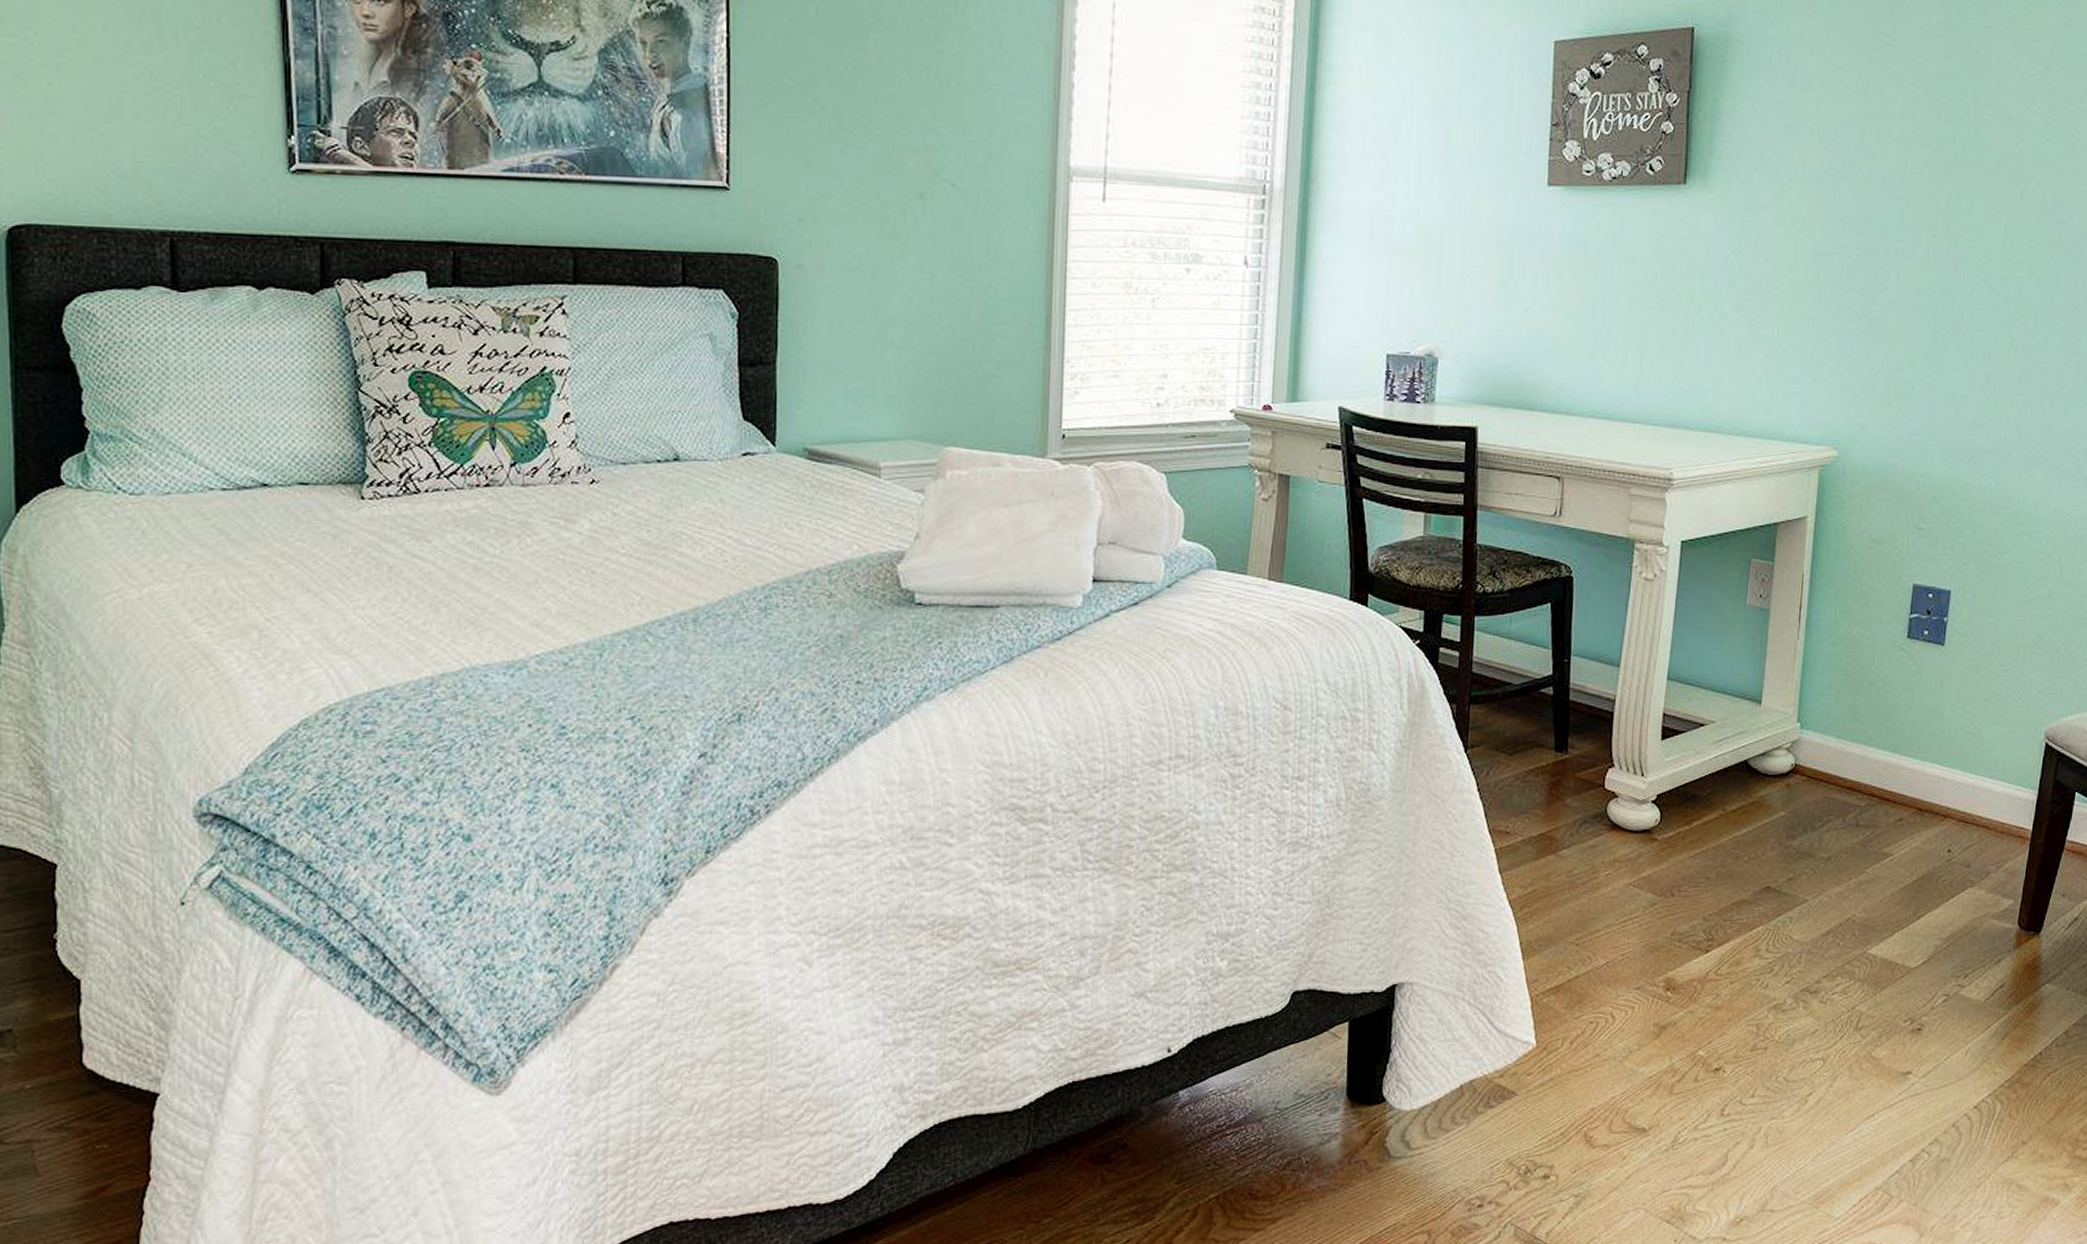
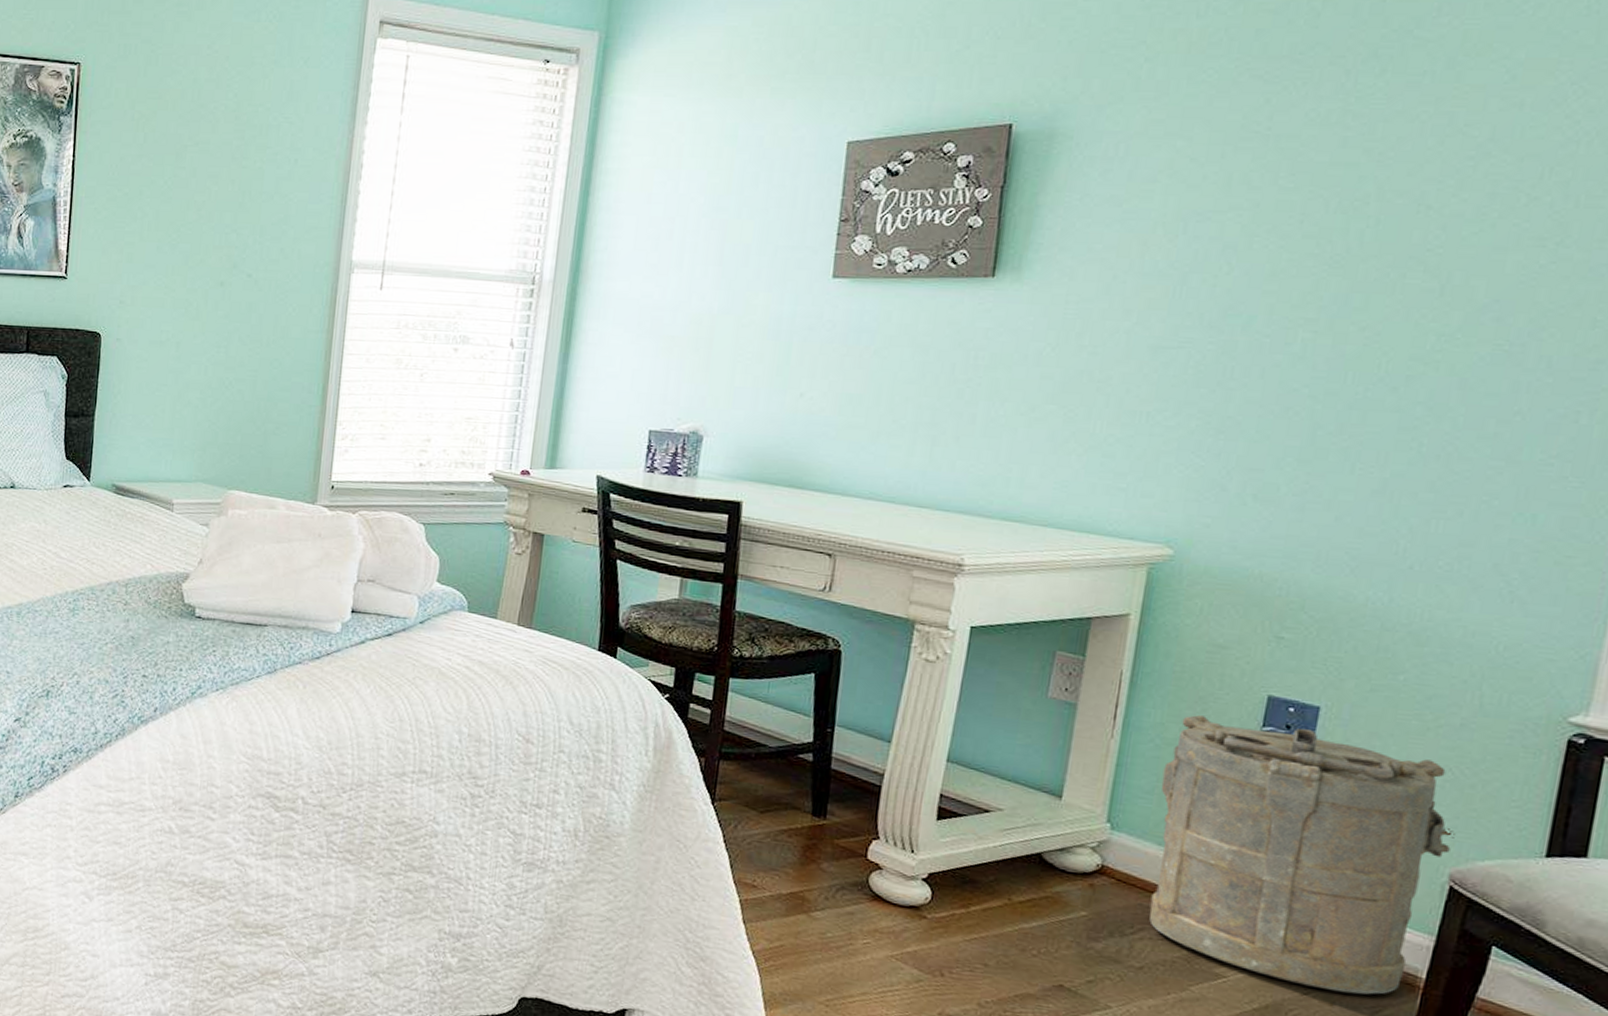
laundry hamper: none [1833,609,2048,854] -> present [1149,715,1455,995]

